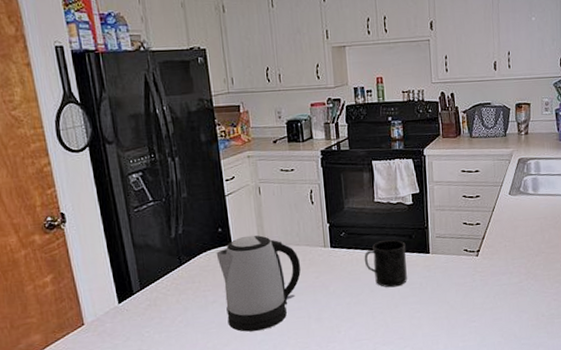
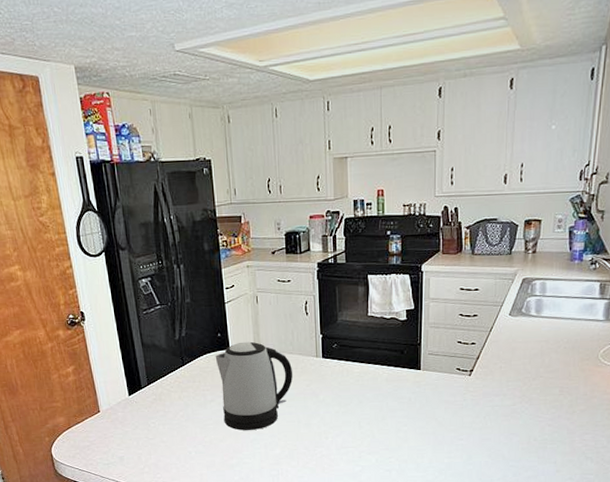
mug: present [364,240,407,288] -> none [354,354,397,400]

